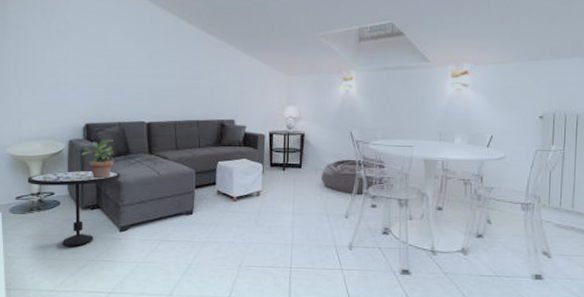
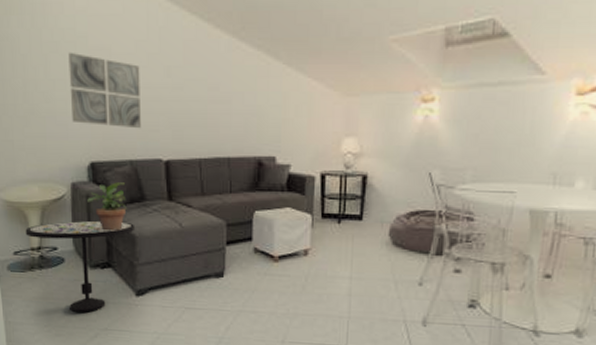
wall art: none [71,38,129,98] -> present [68,52,141,129]

